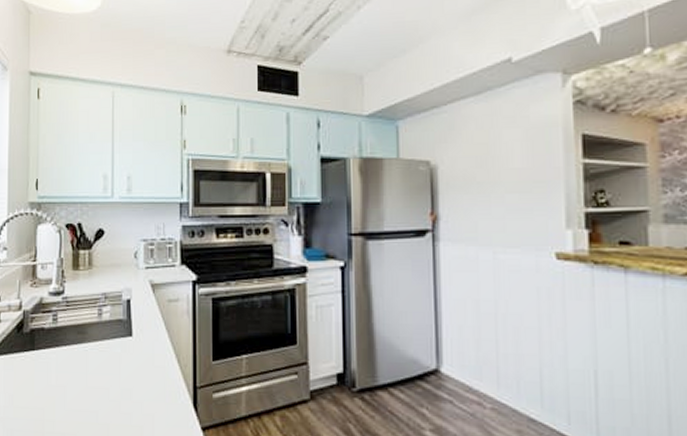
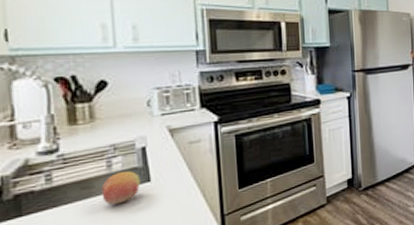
fruit: none [92,322,124,355] -> present [101,171,141,205]

